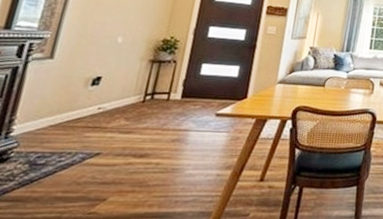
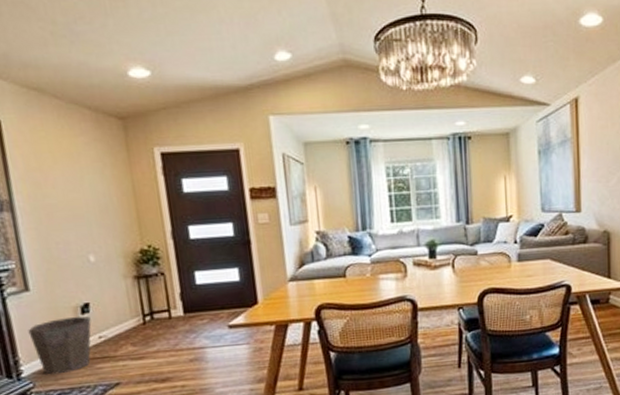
waste bin: none [33,86,98,138] -> present [28,316,91,375]

